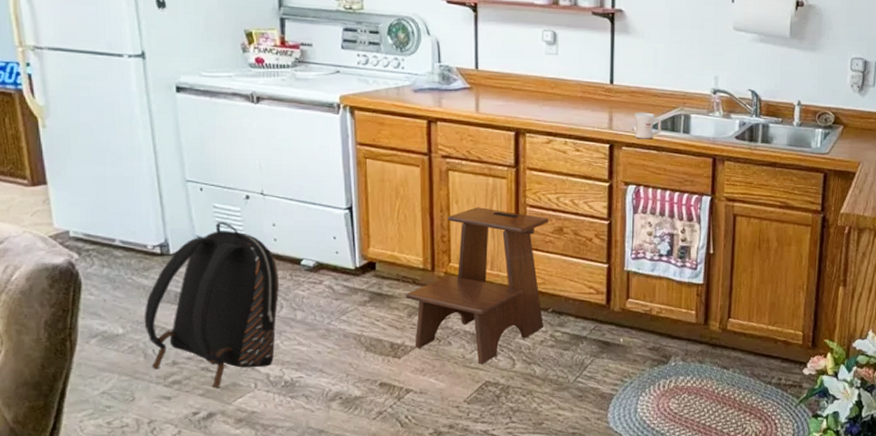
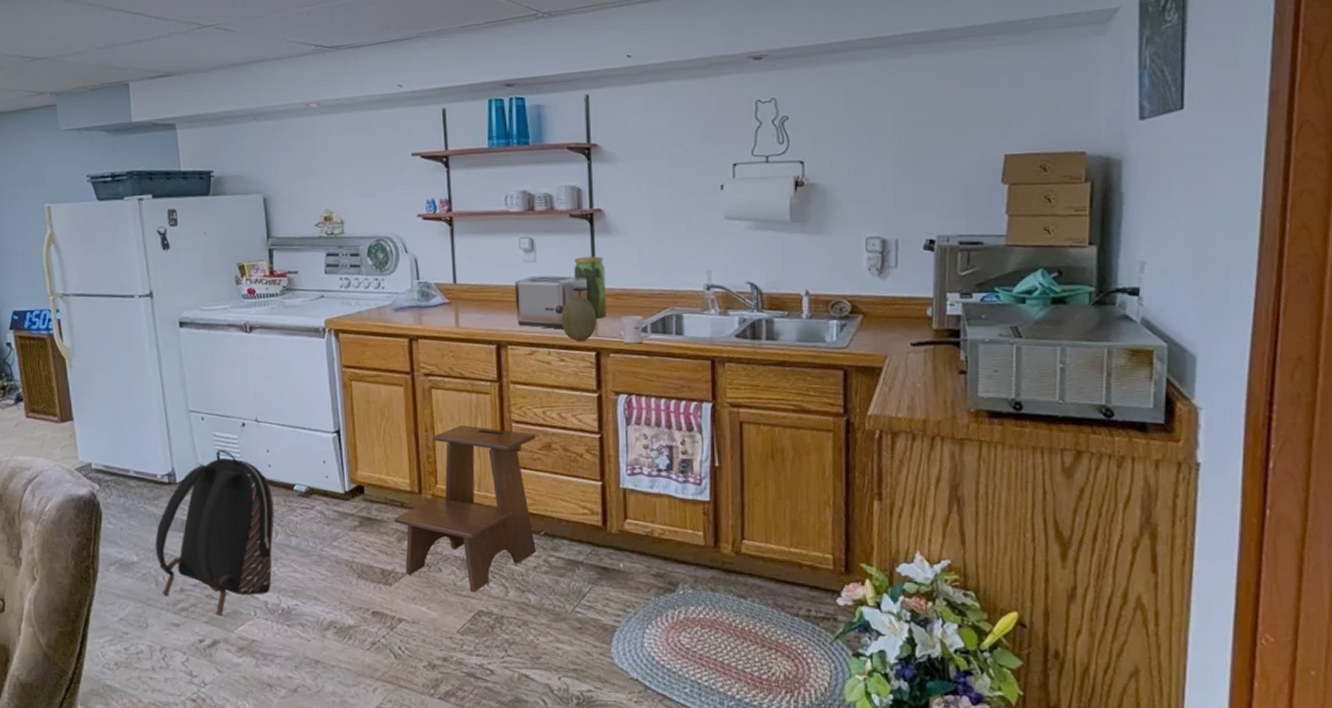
toaster: none [535,68,605,121] -> present [514,275,587,330]
fruit: none [579,90,612,133] -> present [561,296,596,341]
jar: none [592,54,623,114] -> present [573,256,607,319]

